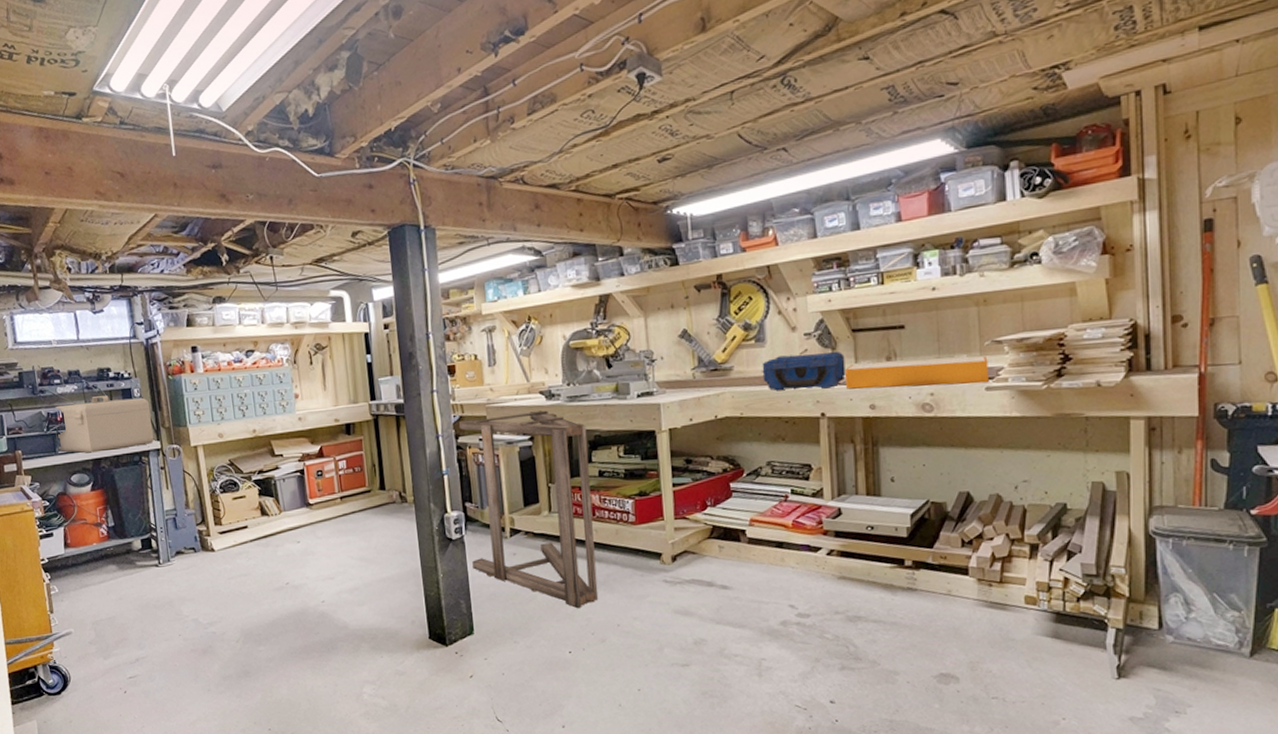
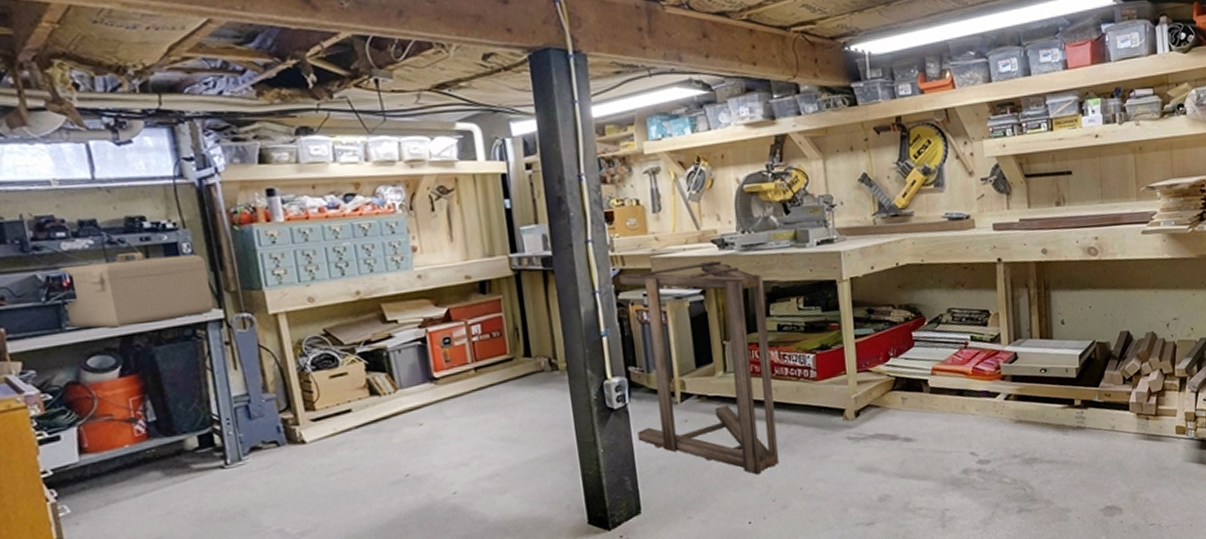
toolbox: present [762,351,846,391] -> none [941,196,1020,237]
storage bin: present [845,354,989,389] -> none [1019,199,1144,234]

